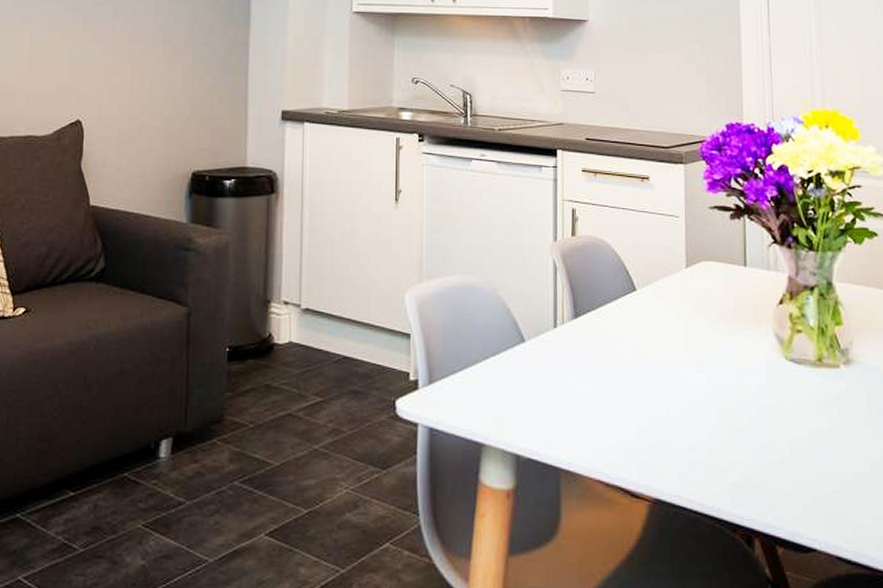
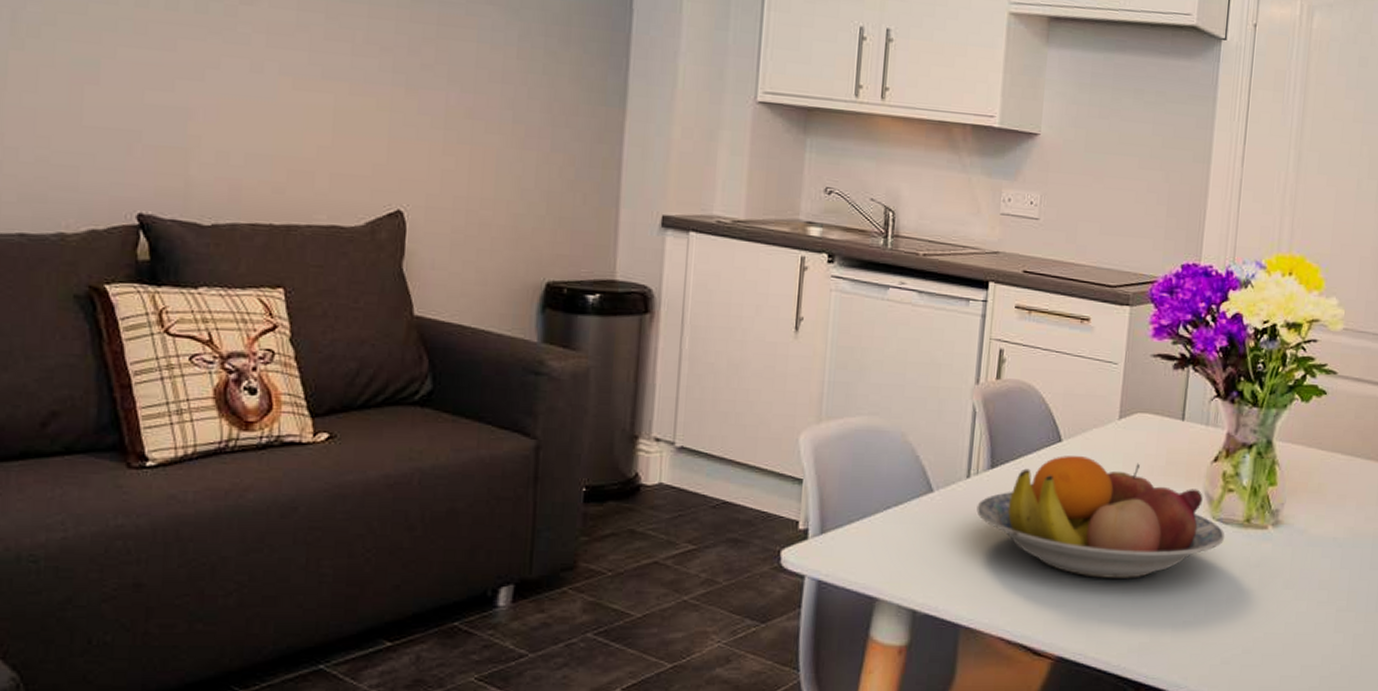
fruit bowl: none [565,304,800,420] -> present [976,456,1225,578]

